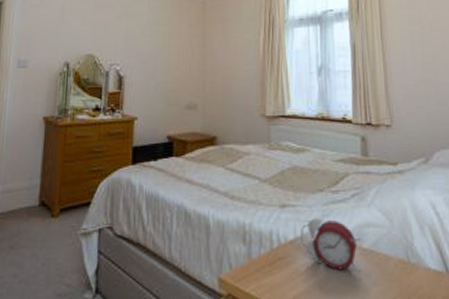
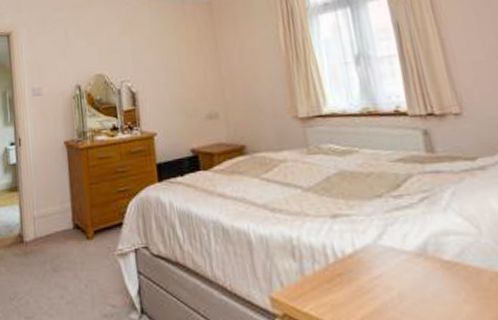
alarm clock: present [301,217,361,272] -> none [360,227,445,288]

